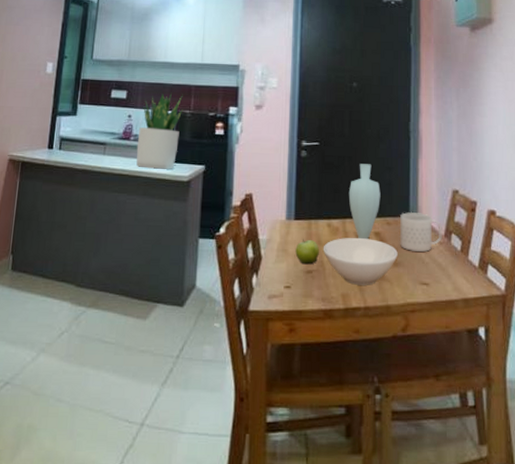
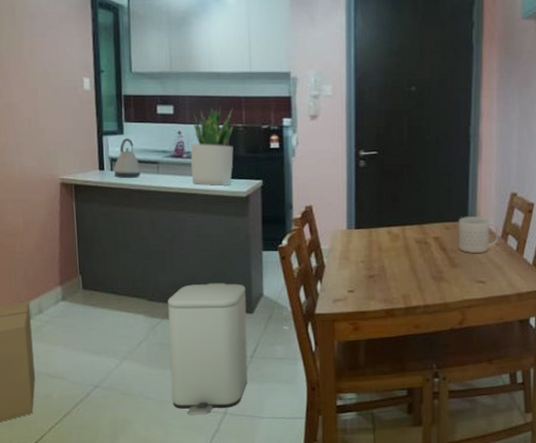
kettle: none [61,119,89,158] -> present [113,138,141,178]
pedal bin: none [86,270,178,425] -> present [168,283,248,415]
fruit: present [295,239,320,265] -> none [357,246,381,270]
bowl: present [323,238,398,285] -> none [383,243,456,286]
vase: present [348,164,381,240] -> none [408,171,440,245]

